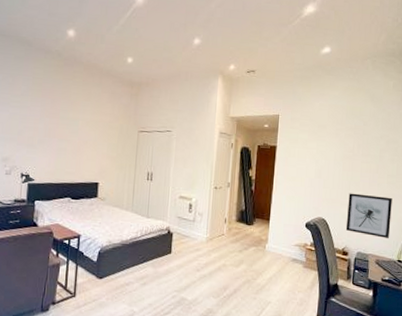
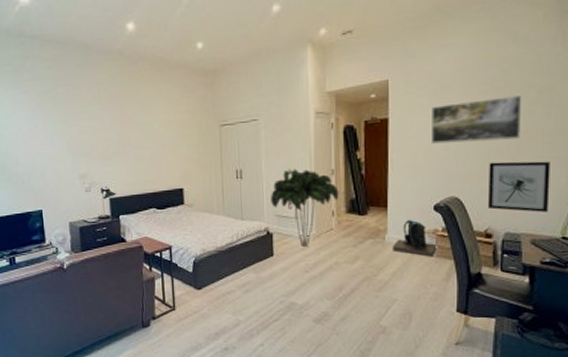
indoor plant: none [174,177,232,248] -> present [271,169,339,246]
backpack: none [271,232,306,267] -> present [393,219,437,257]
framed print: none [307,141,376,177] -> present [430,95,522,144]

